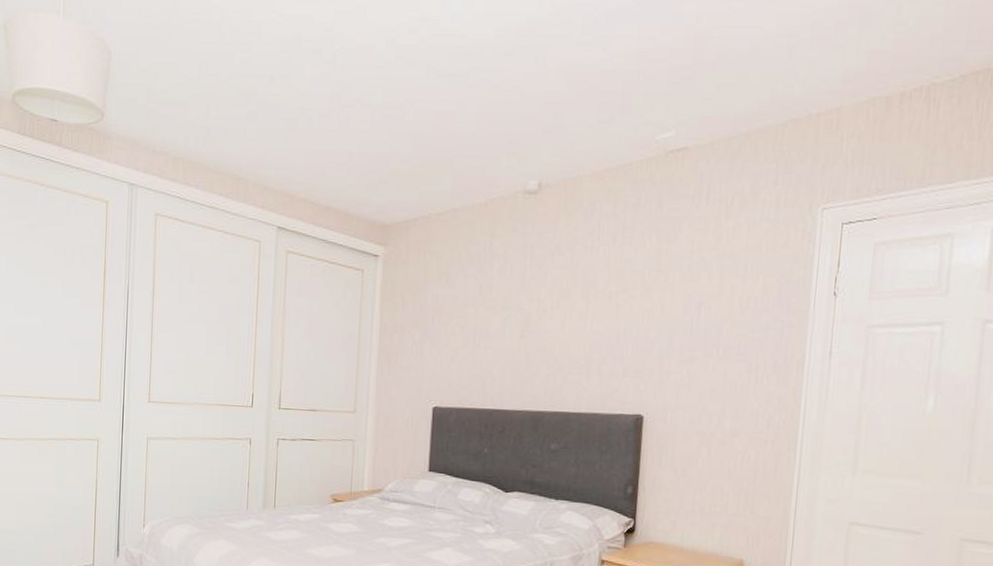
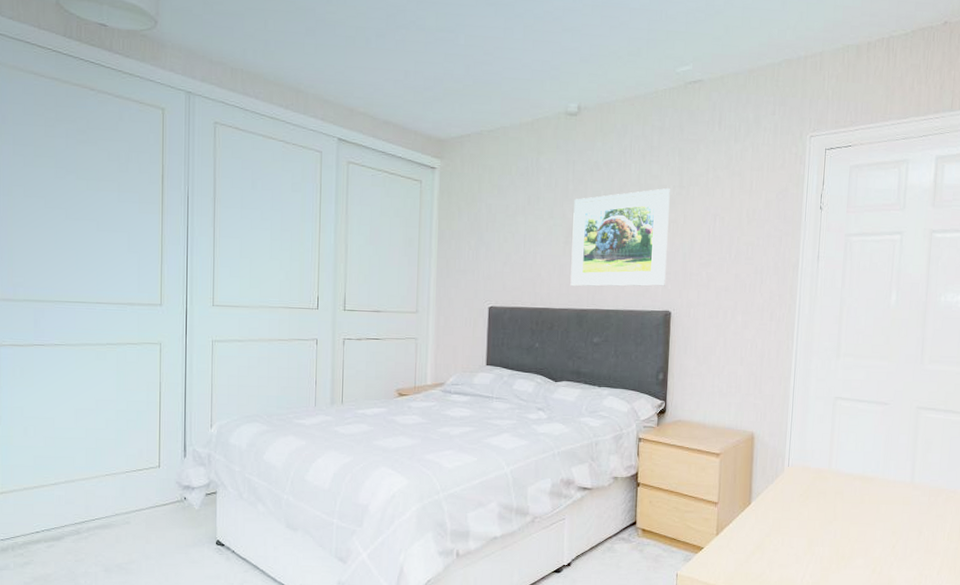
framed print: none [525,274,646,387] -> present [570,188,670,287]

